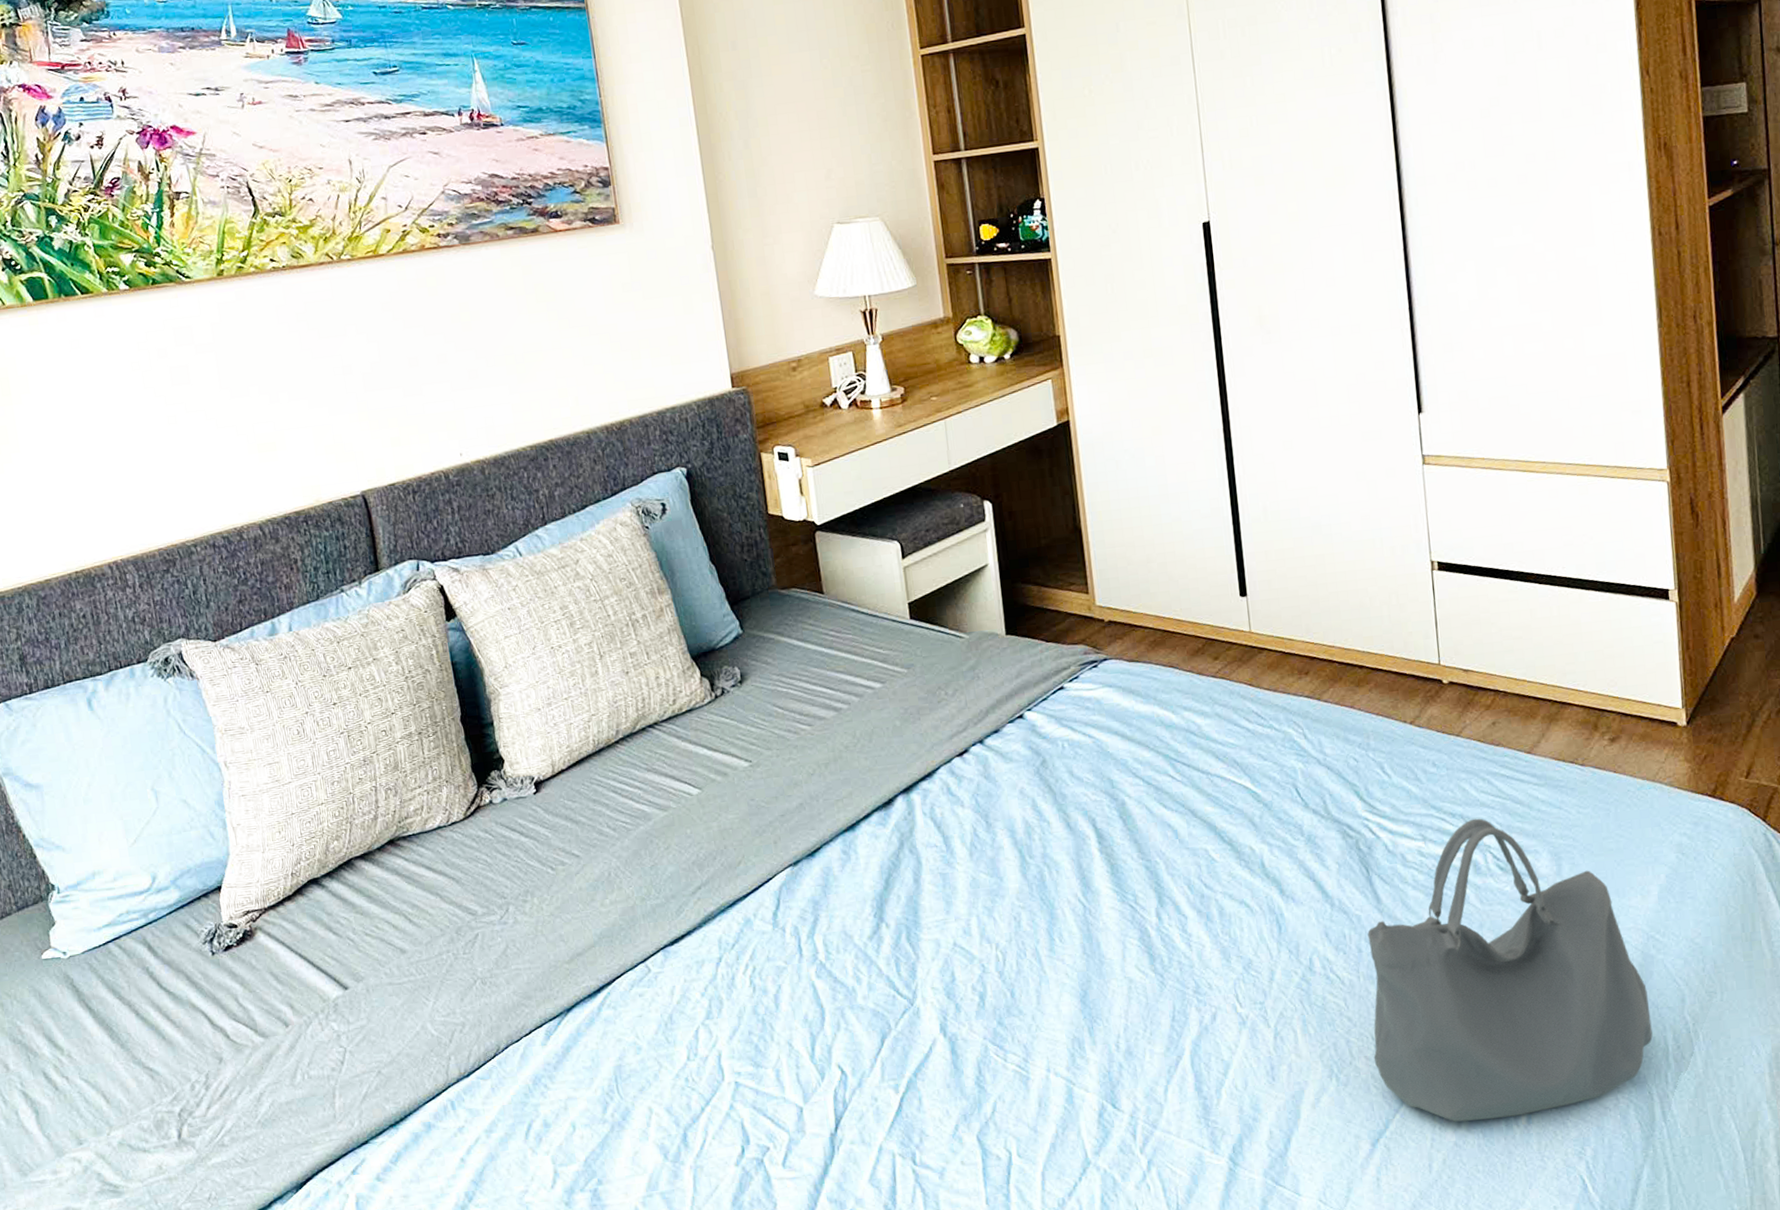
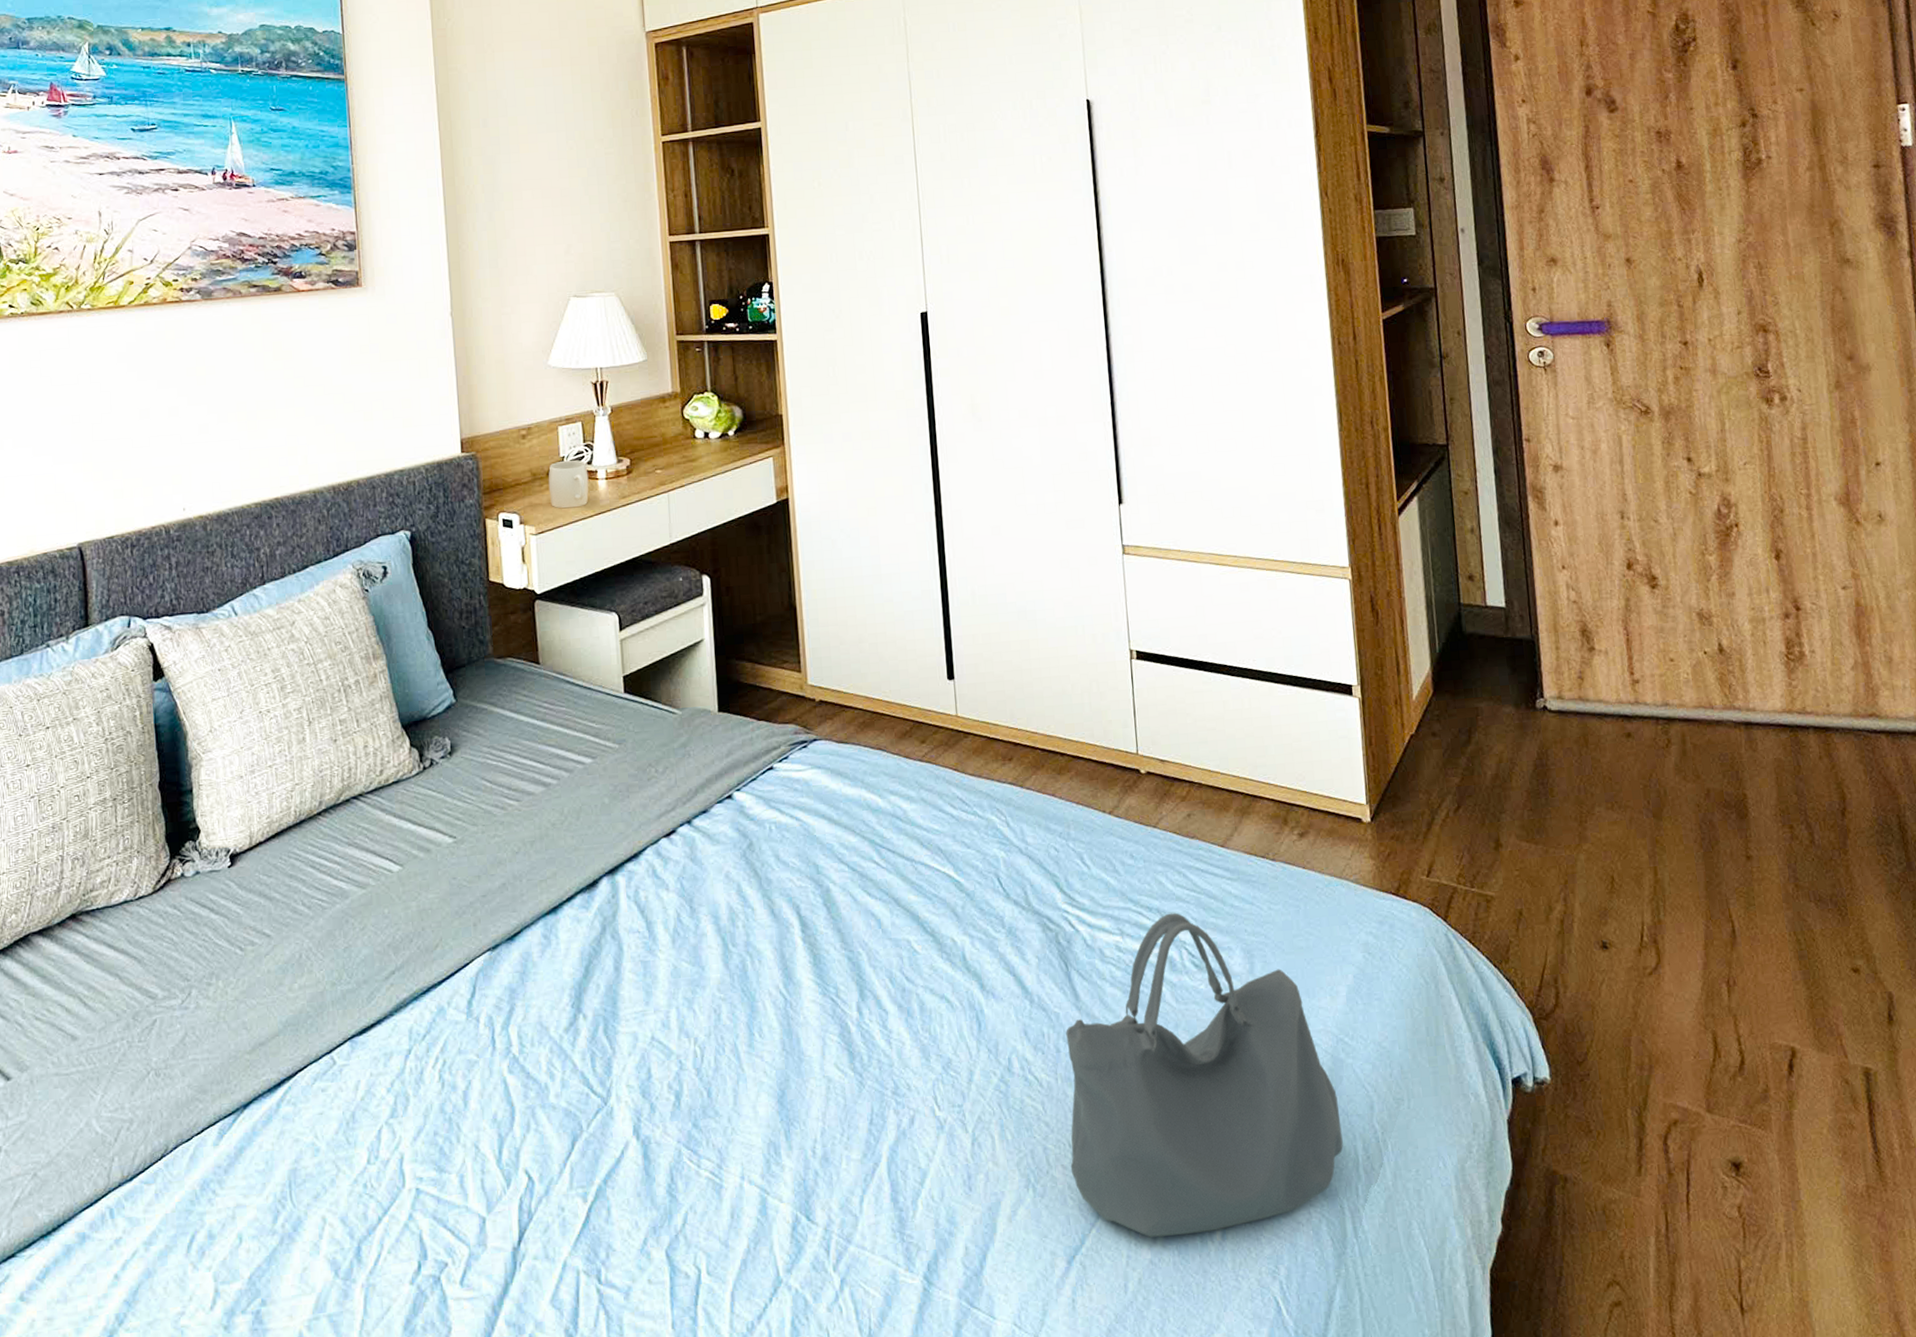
mug: none [821,390,864,440] -> present [548,460,589,509]

